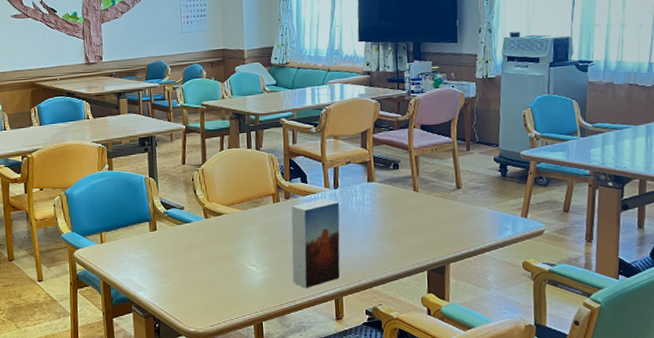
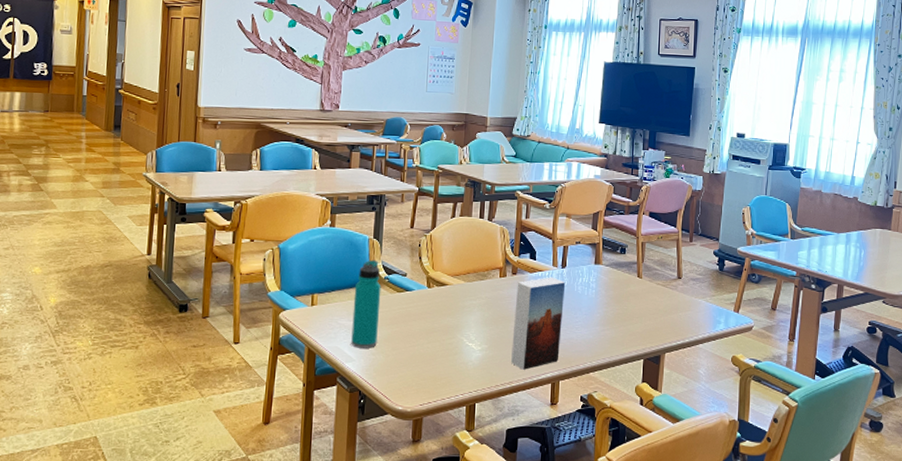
water bottle: none [137,197,164,278] -> present [351,260,381,348]

